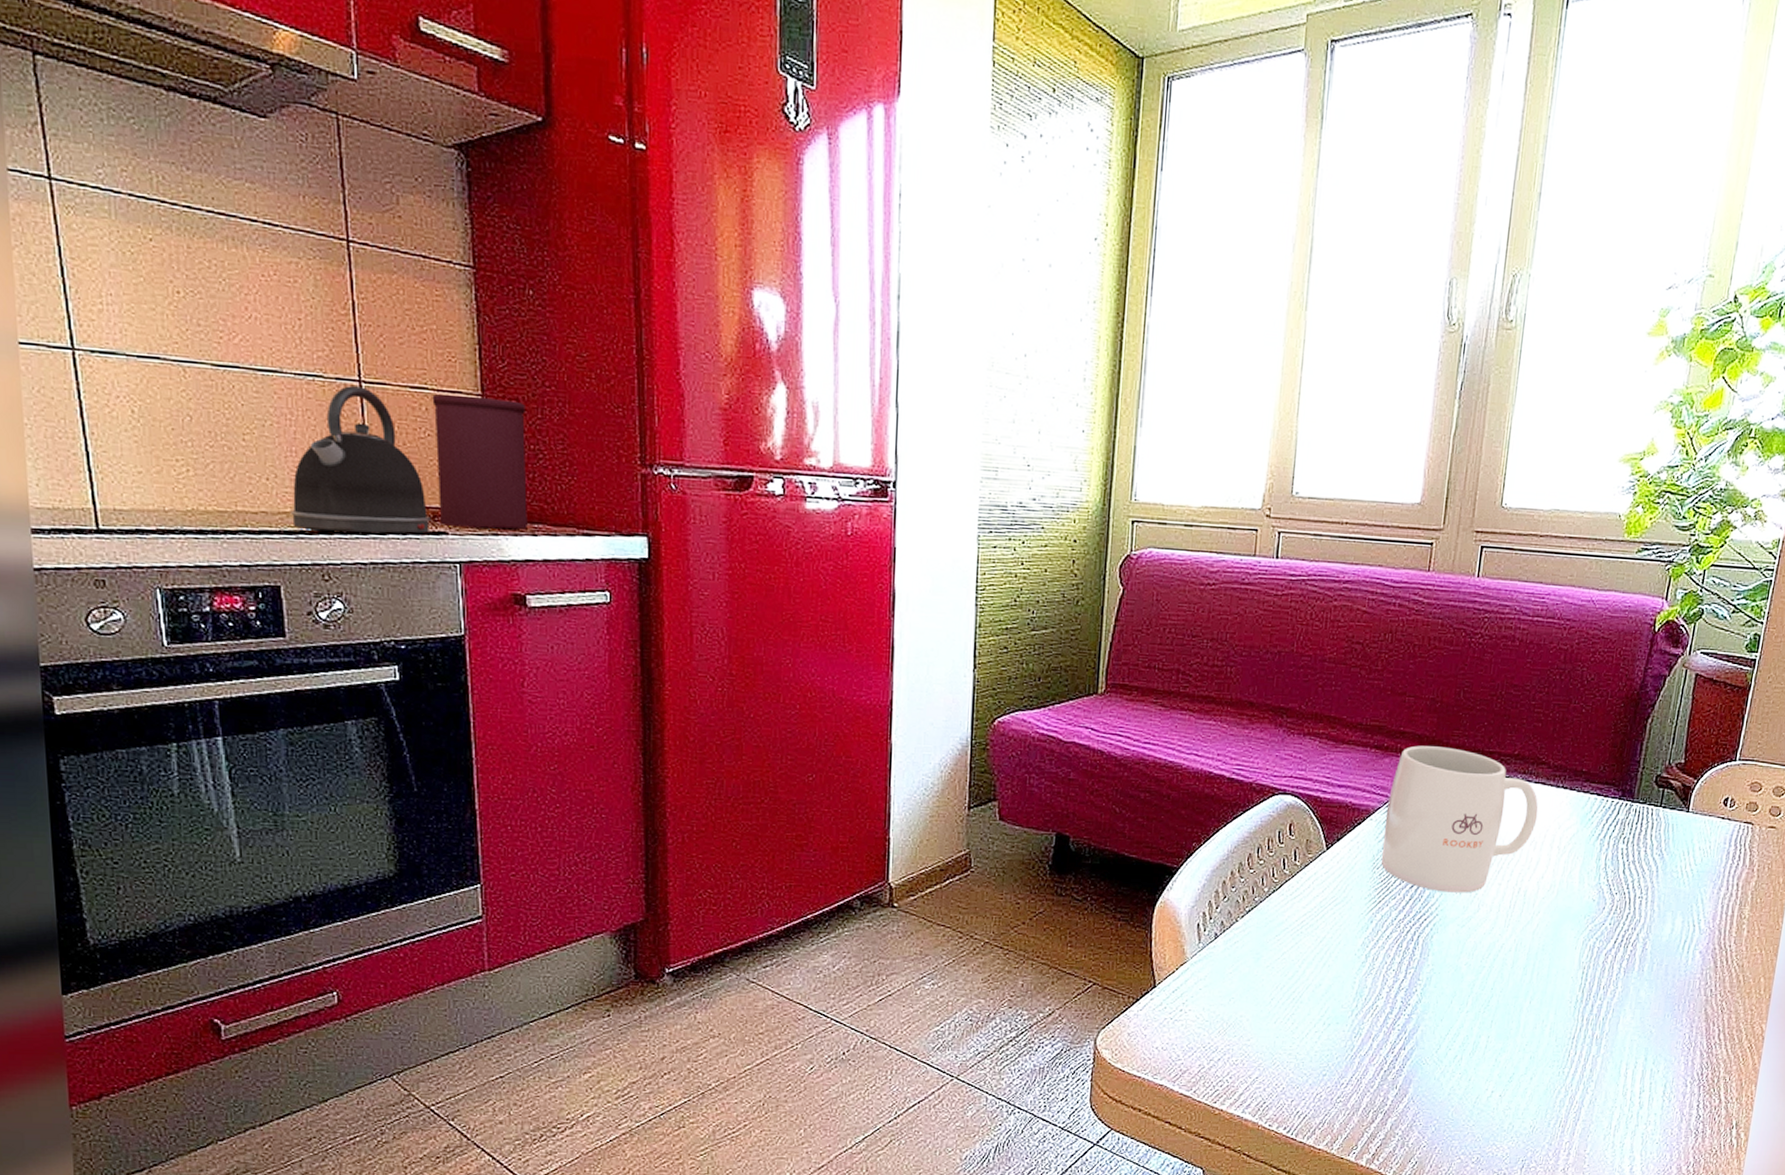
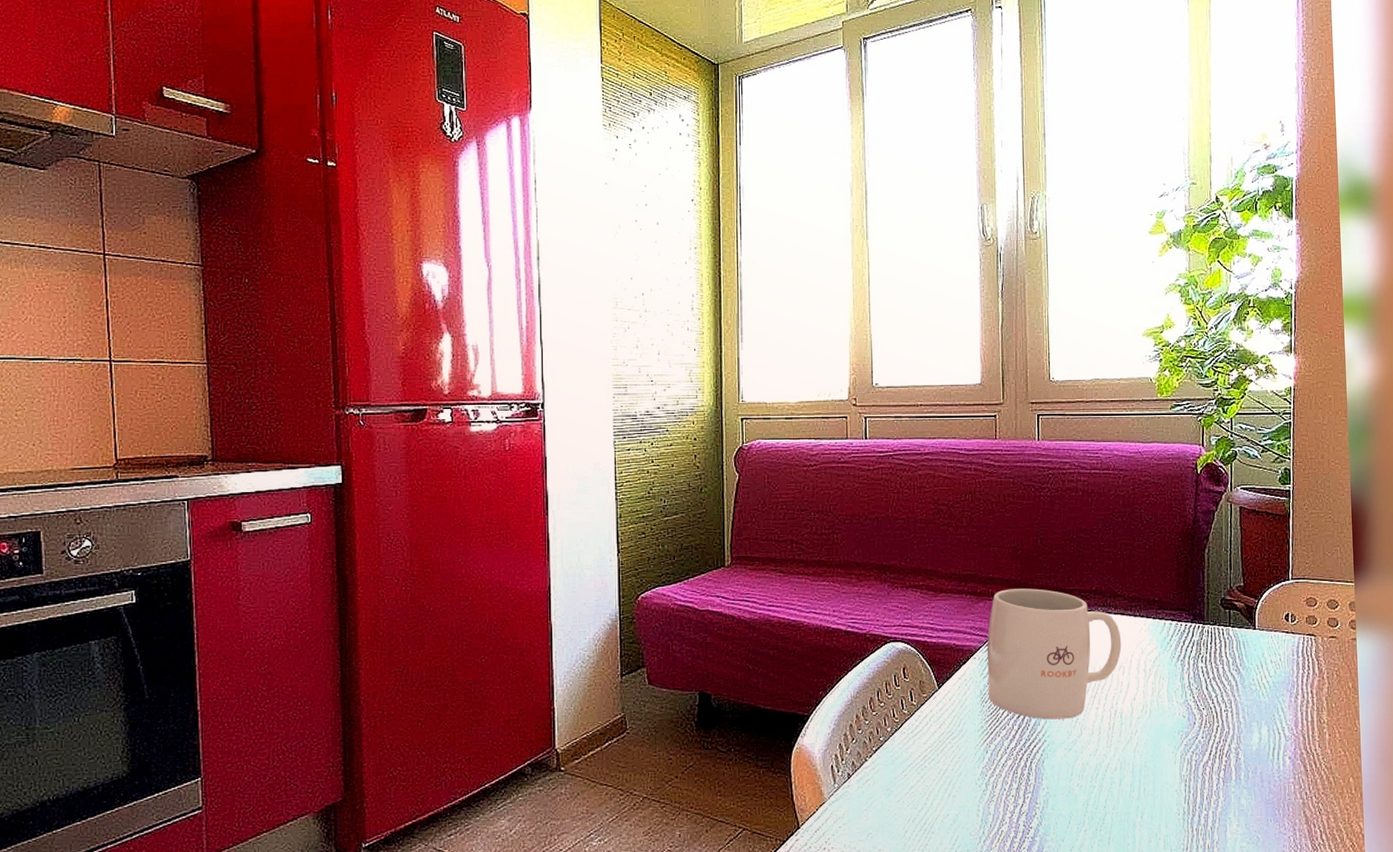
kettle: present [290,385,431,534] -> none [51,365,164,482]
canister: present [432,394,527,530] -> none [167,364,243,470]

